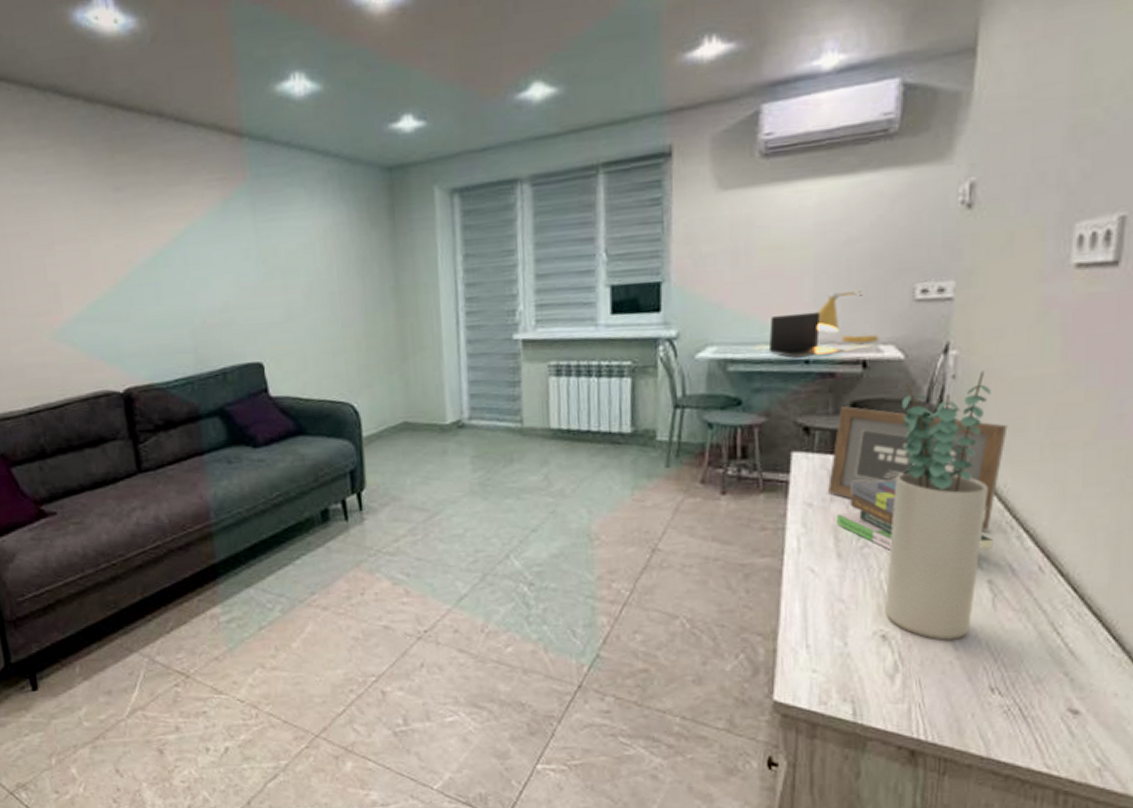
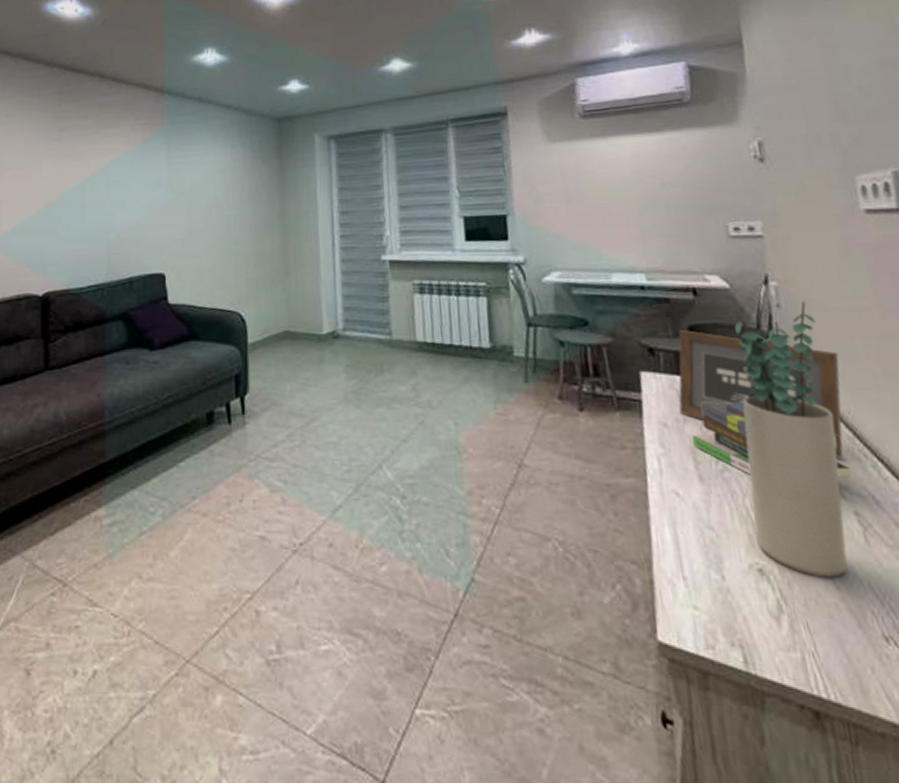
laptop computer: present [768,311,846,358] -> none [605,244,676,284]
table lamp: present [816,290,879,344] -> none [644,226,704,273]

